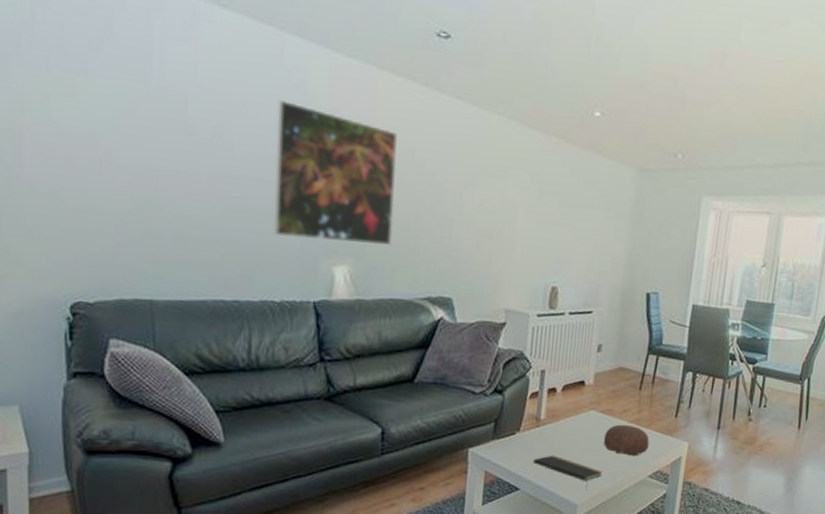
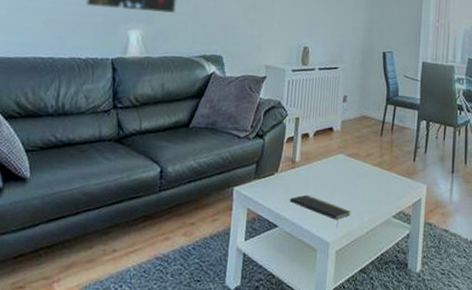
decorative bowl: present [603,424,649,456] -> none [351,167,392,197]

